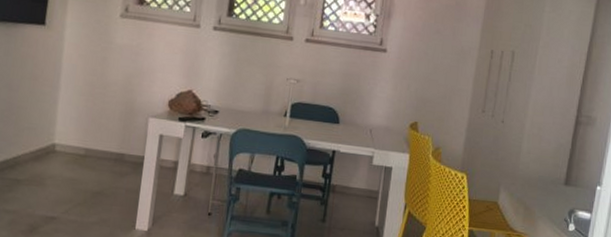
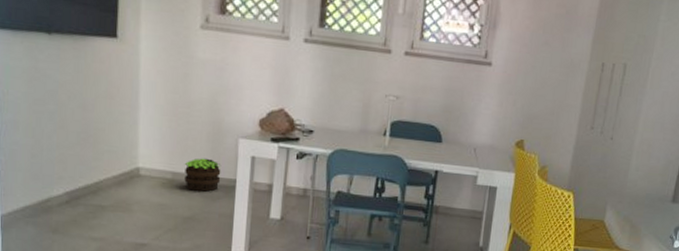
potted plant: none [96,135,132,168] -> present [184,158,222,192]

